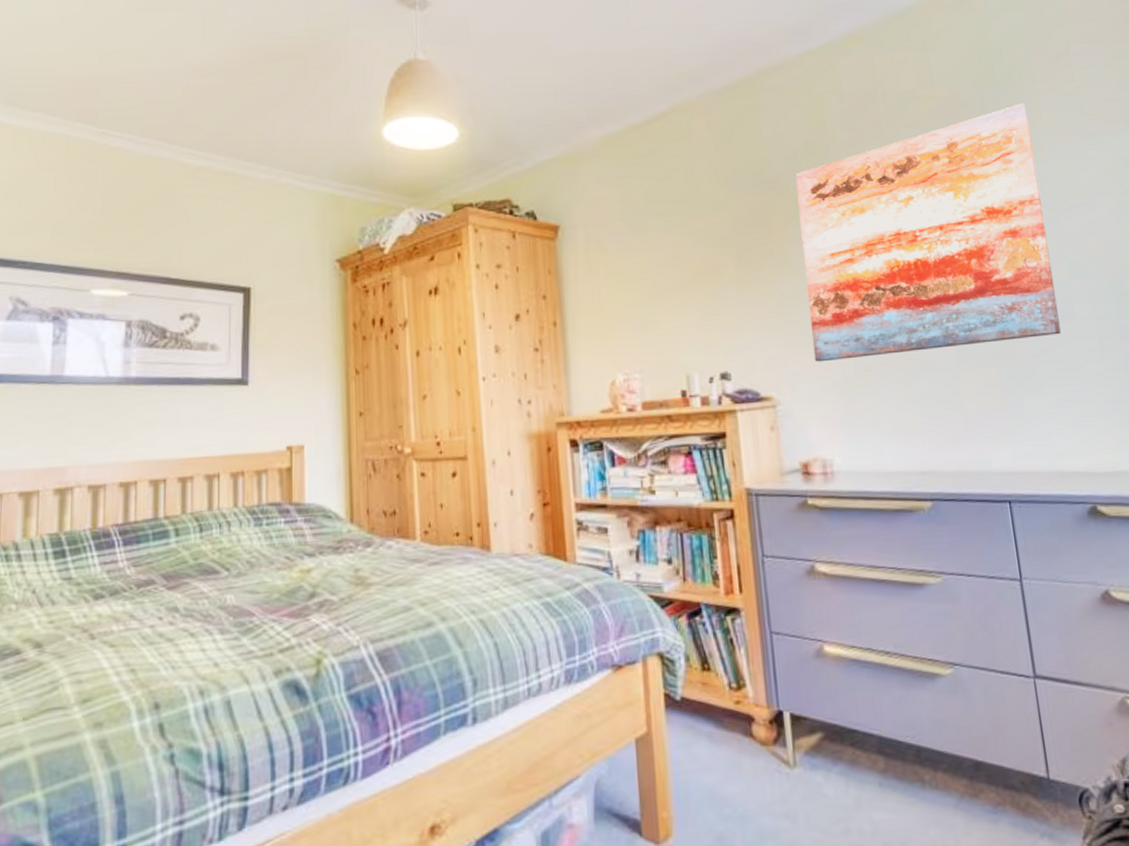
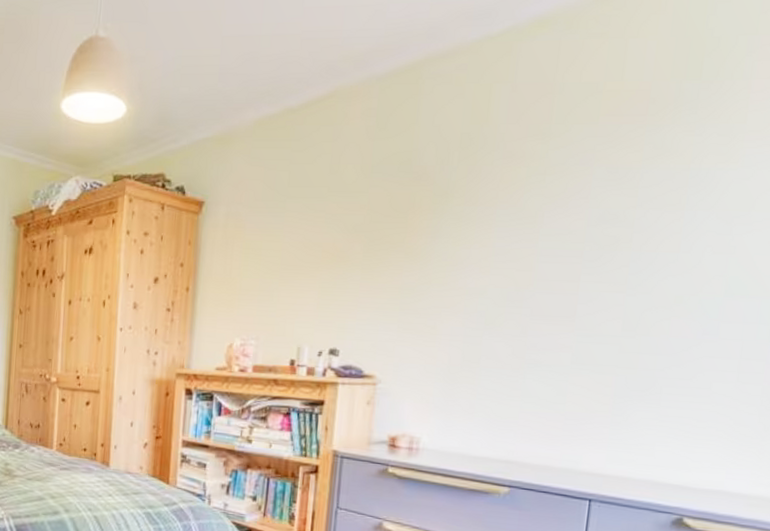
wall art: present [795,103,1061,362] -> none [423,102,731,352]

